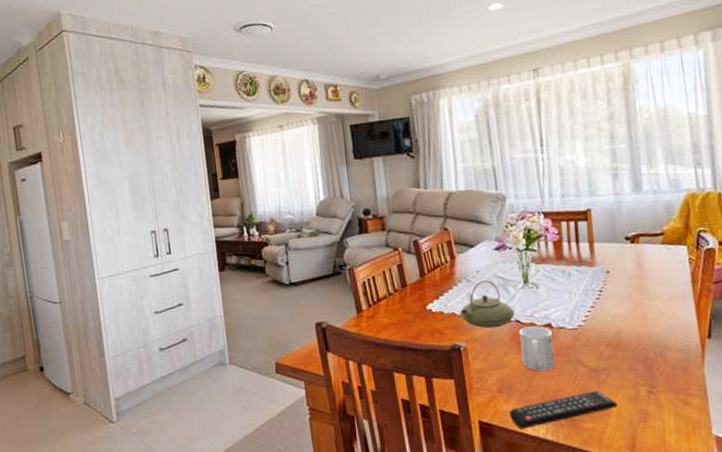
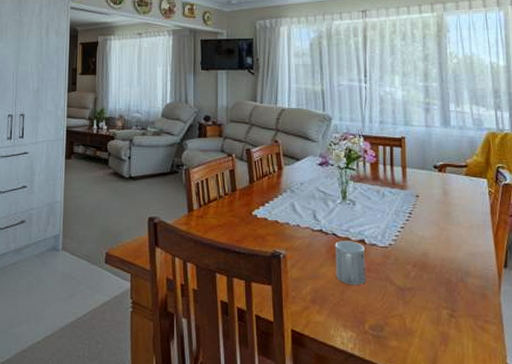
teapot: present [459,280,515,329] -> none [282,192,332,239]
remote control: present [509,391,618,429] -> none [321,309,421,342]

